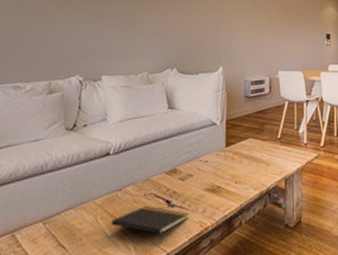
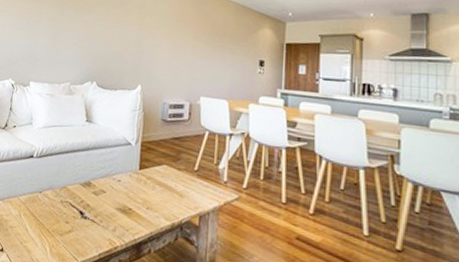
notepad: present [111,206,189,244] -> none [31,212,100,252]

